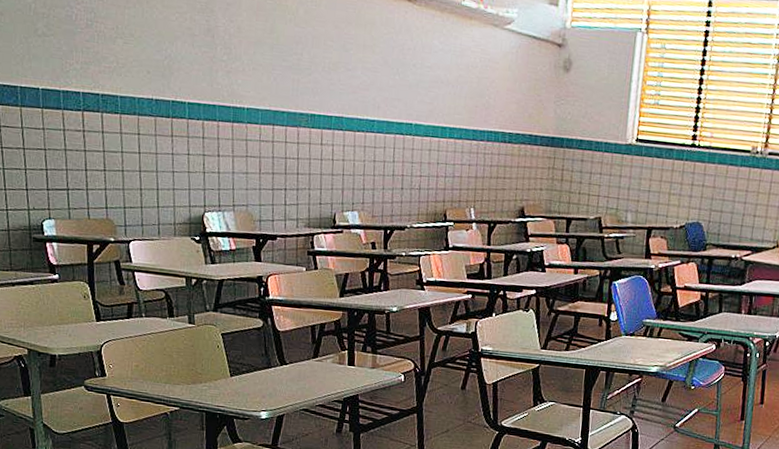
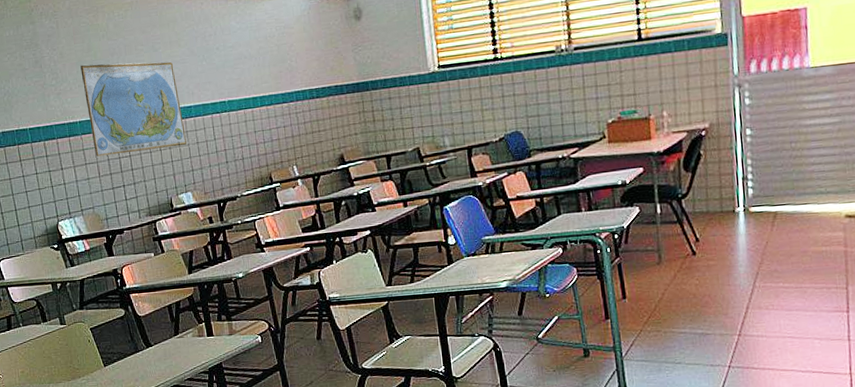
world map: none [258,46,363,161] -> present [80,62,187,157]

